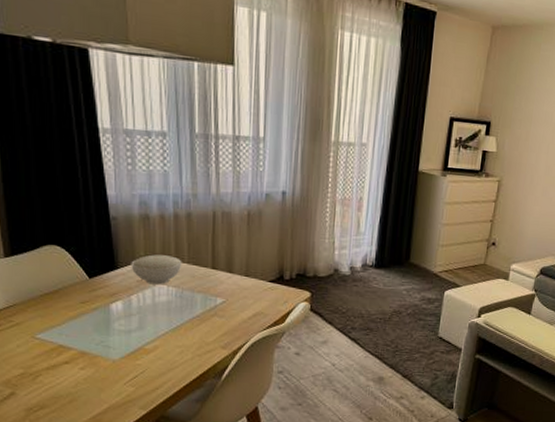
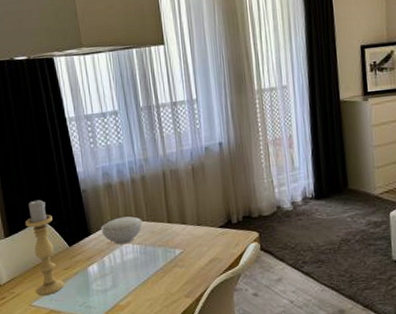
candle holder: none [33,219,79,328] -> present [25,200,64,295]

